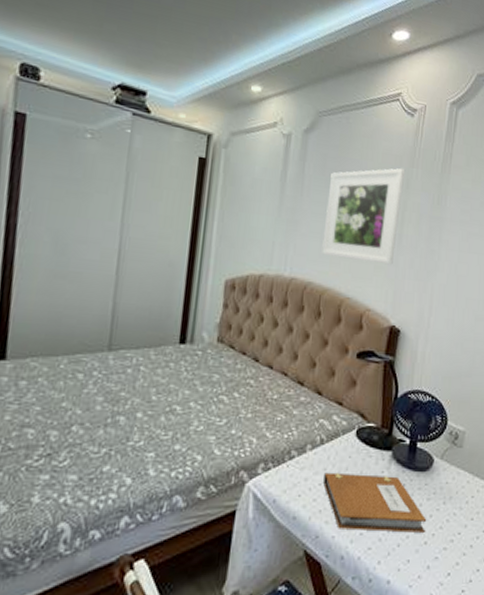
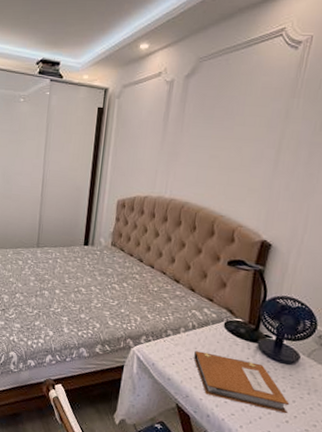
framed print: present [322,168,406,265] -> none [198,99,286,188]

